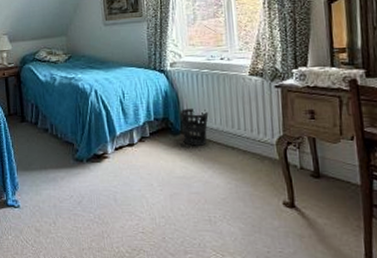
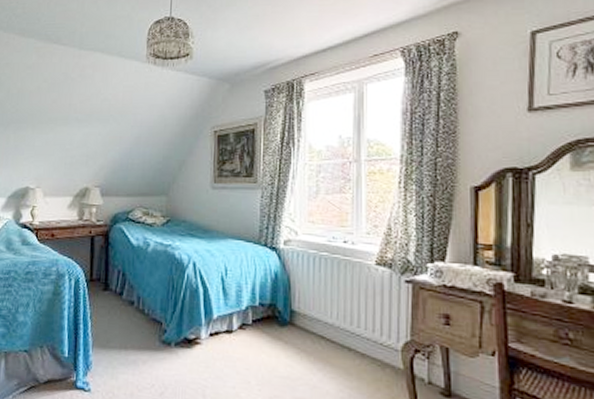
wastebasket: present [180,108,209,146] -> none [290,295,324,342]

